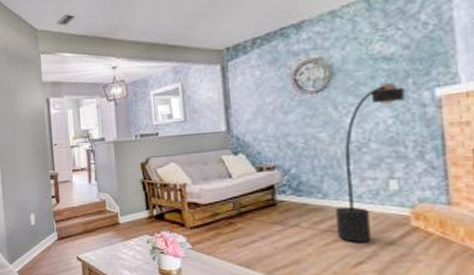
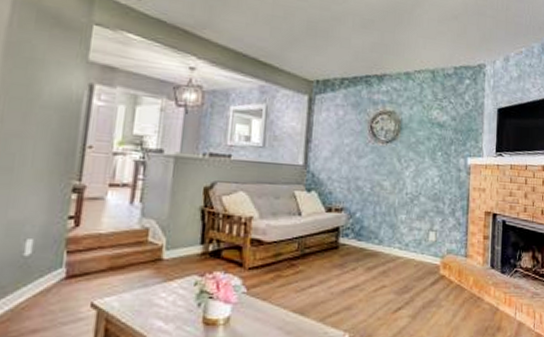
floor lamp: present [205,83,405,242] -> none [268,146,449,288]

